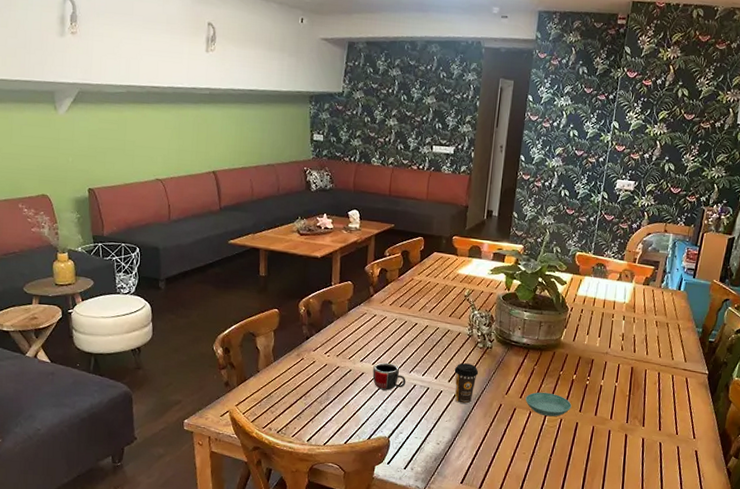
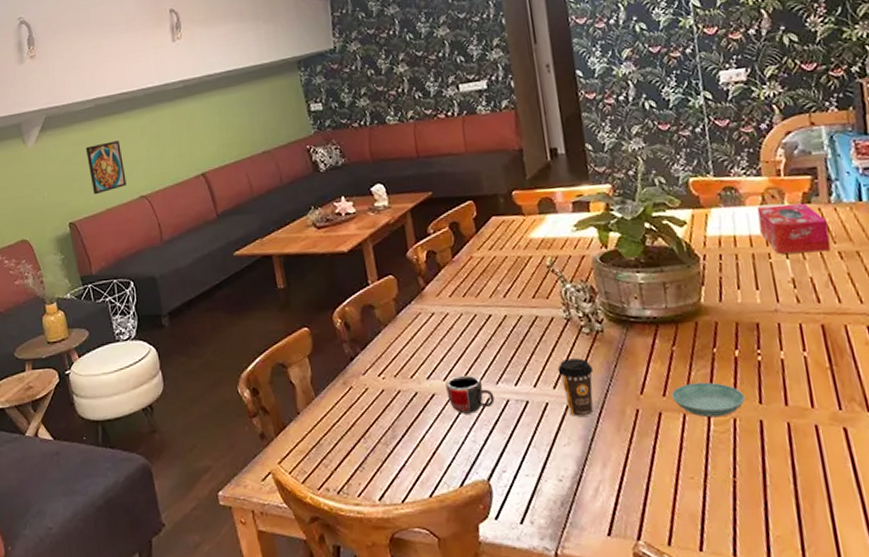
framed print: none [112,126,146,170] -> present [85,140,127,195]
tissue box: none [612,281,656,319] -> present [756,202,831,254]

